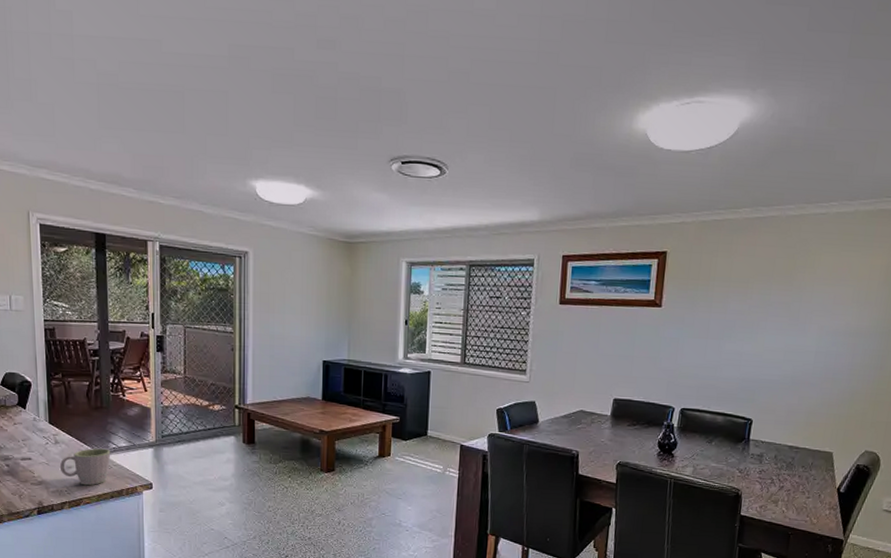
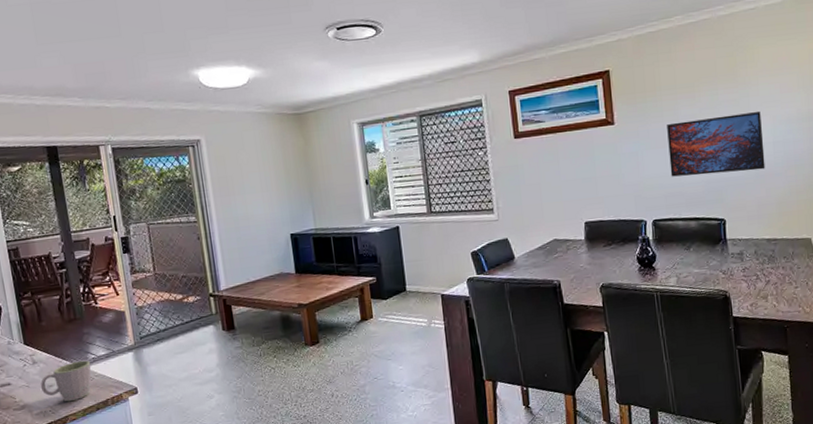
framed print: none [707,315,809,377] -> present [667,110,765,177]

